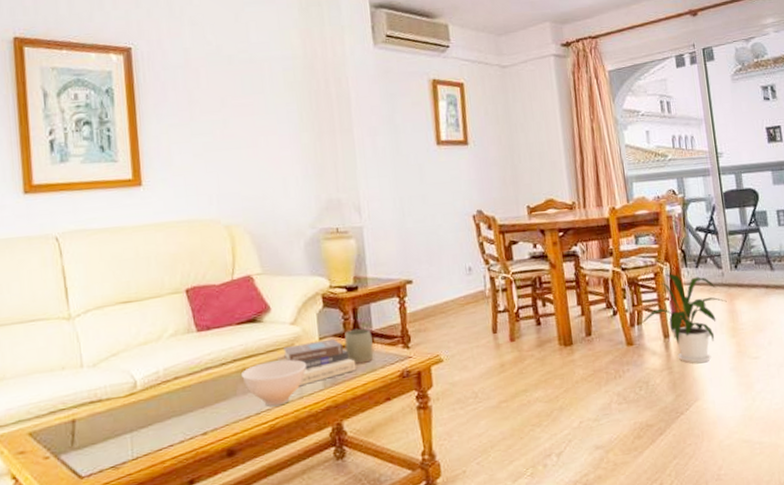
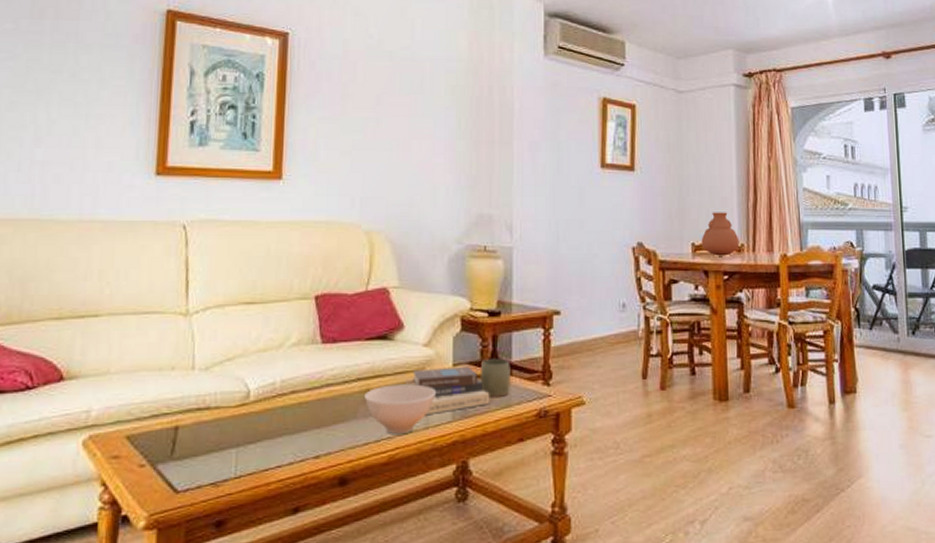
vase: none [535,174,571,216] -> present [701,212,740,256]
house plant: present [639,273,727,364] -> none [804,333,901,437]

